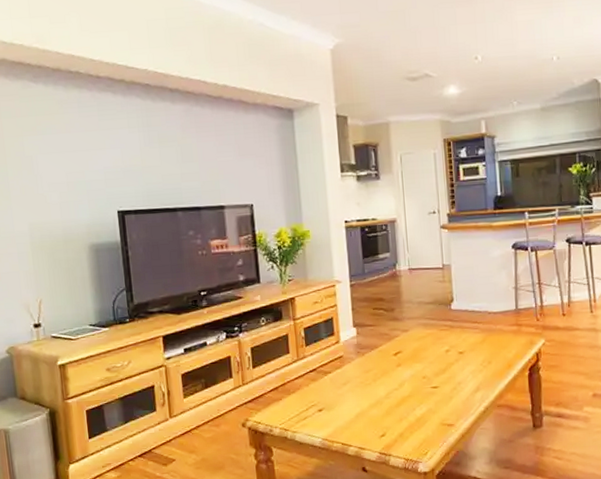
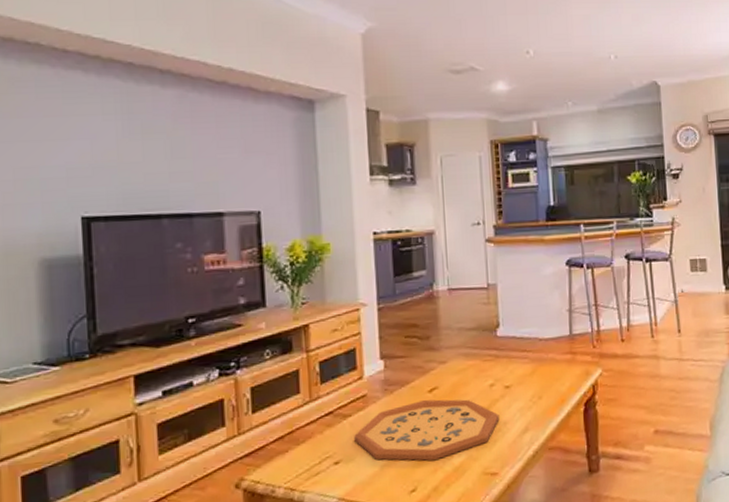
decorative tray: none [334,361,455,412] -> present [354,399,500,461]

